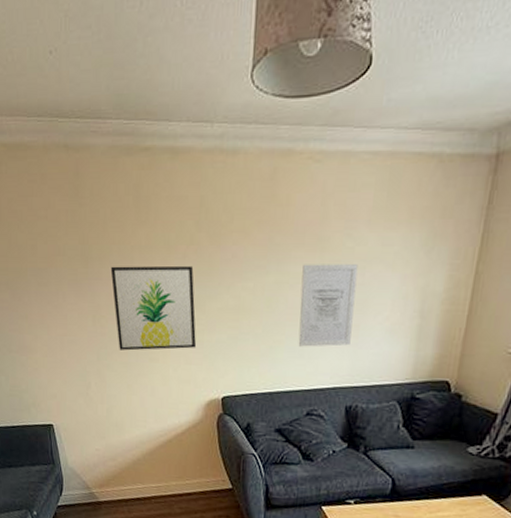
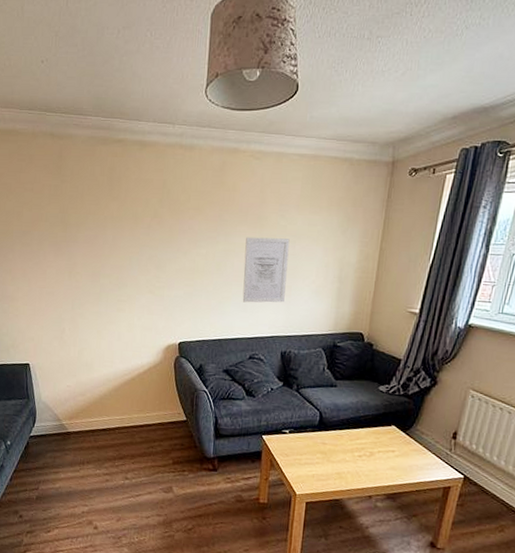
wall art: present [110,265,196,351] -> none [86,232,158,302]

